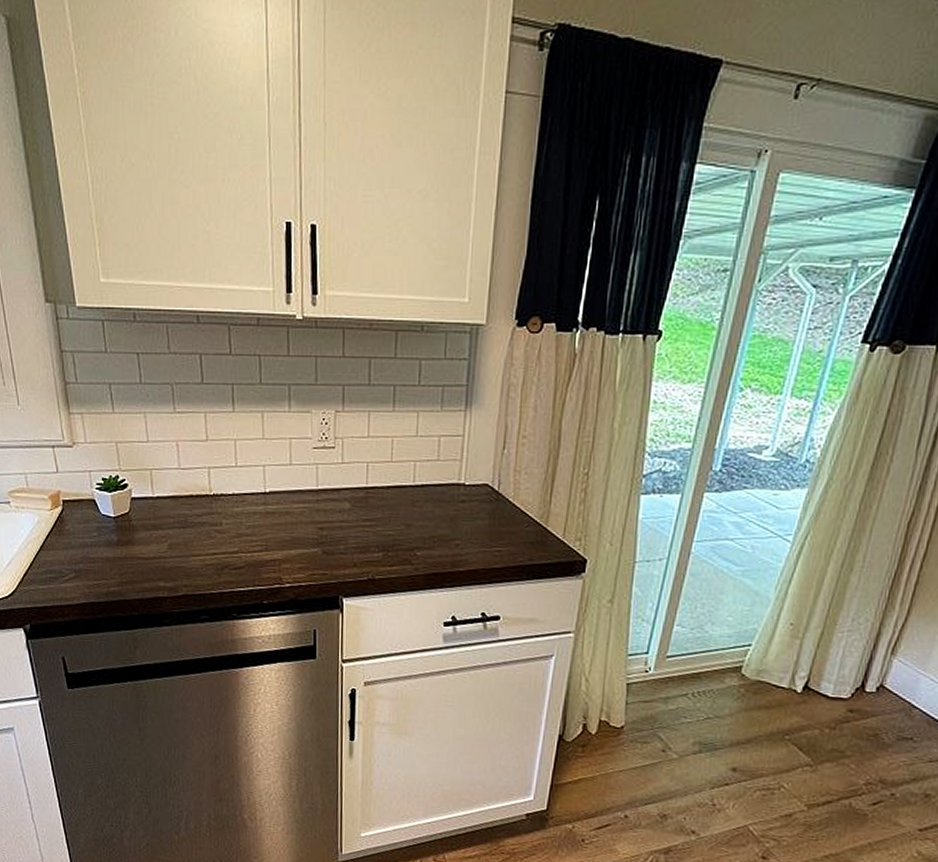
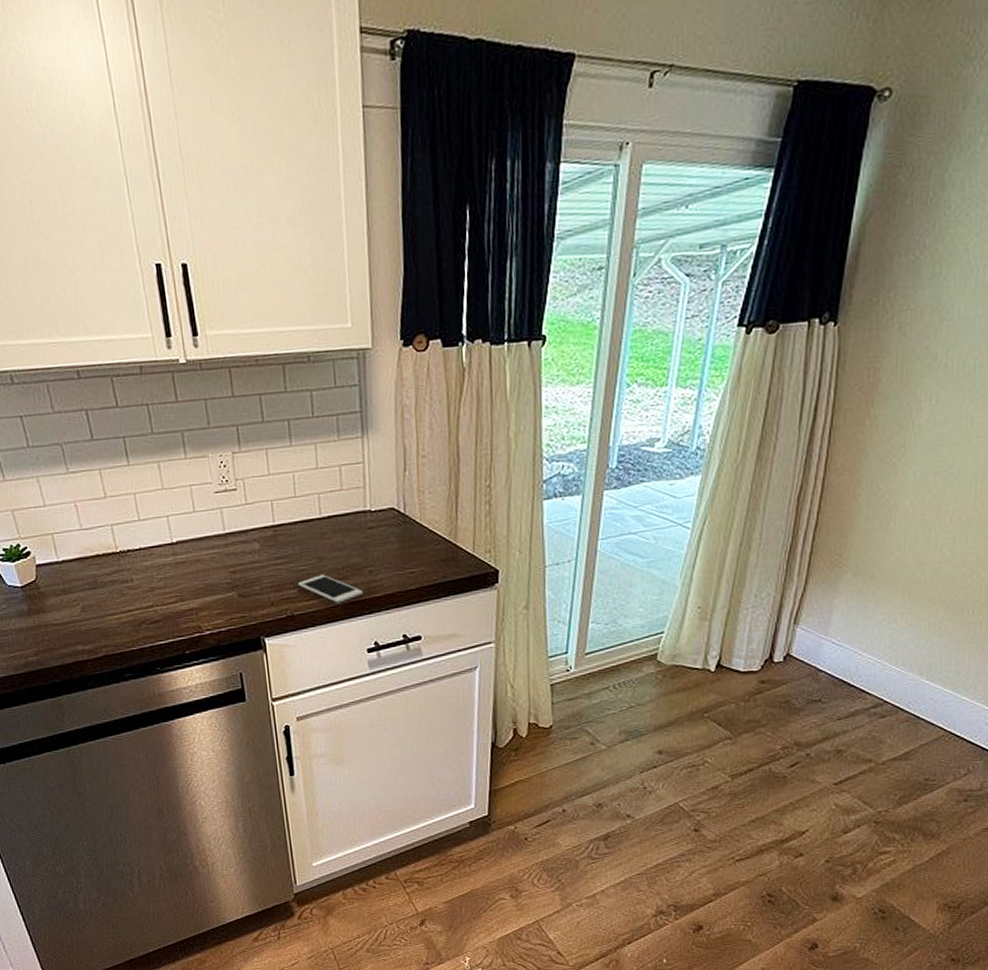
cell phone: none [383,542,446,573] -> present [298,574,363,603]

